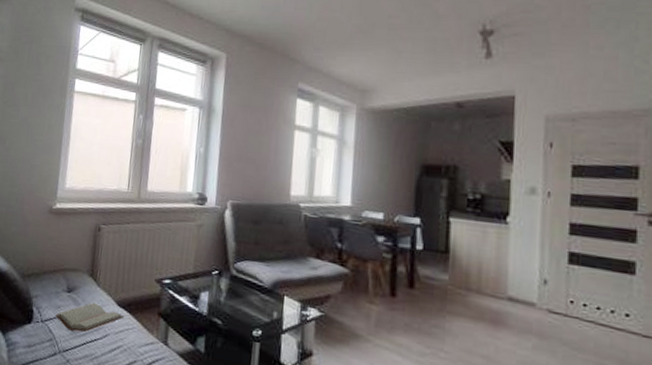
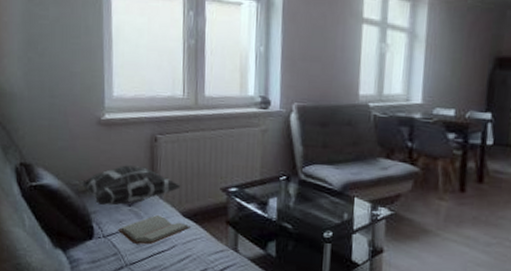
decorative pillow: none [15,252,118,291] -> present [68,165,181,206]

